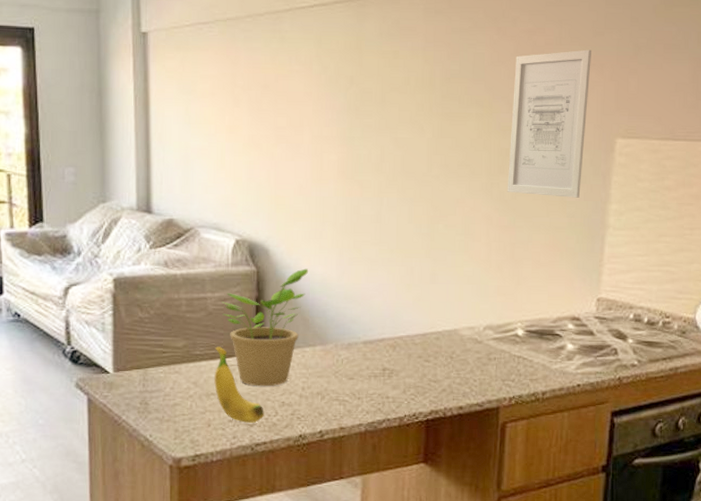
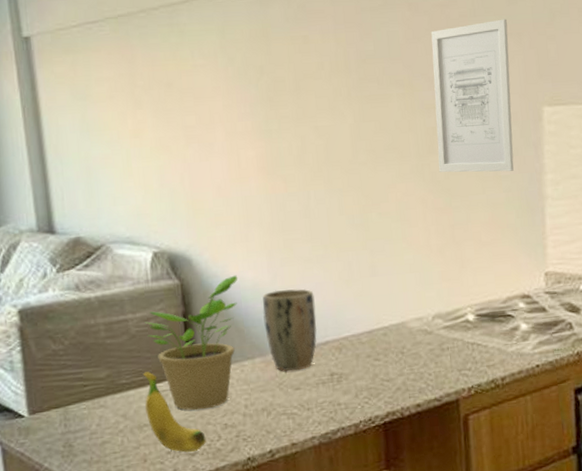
plant pot: none [328,286,376,362] -> present [262,288,317,372]

